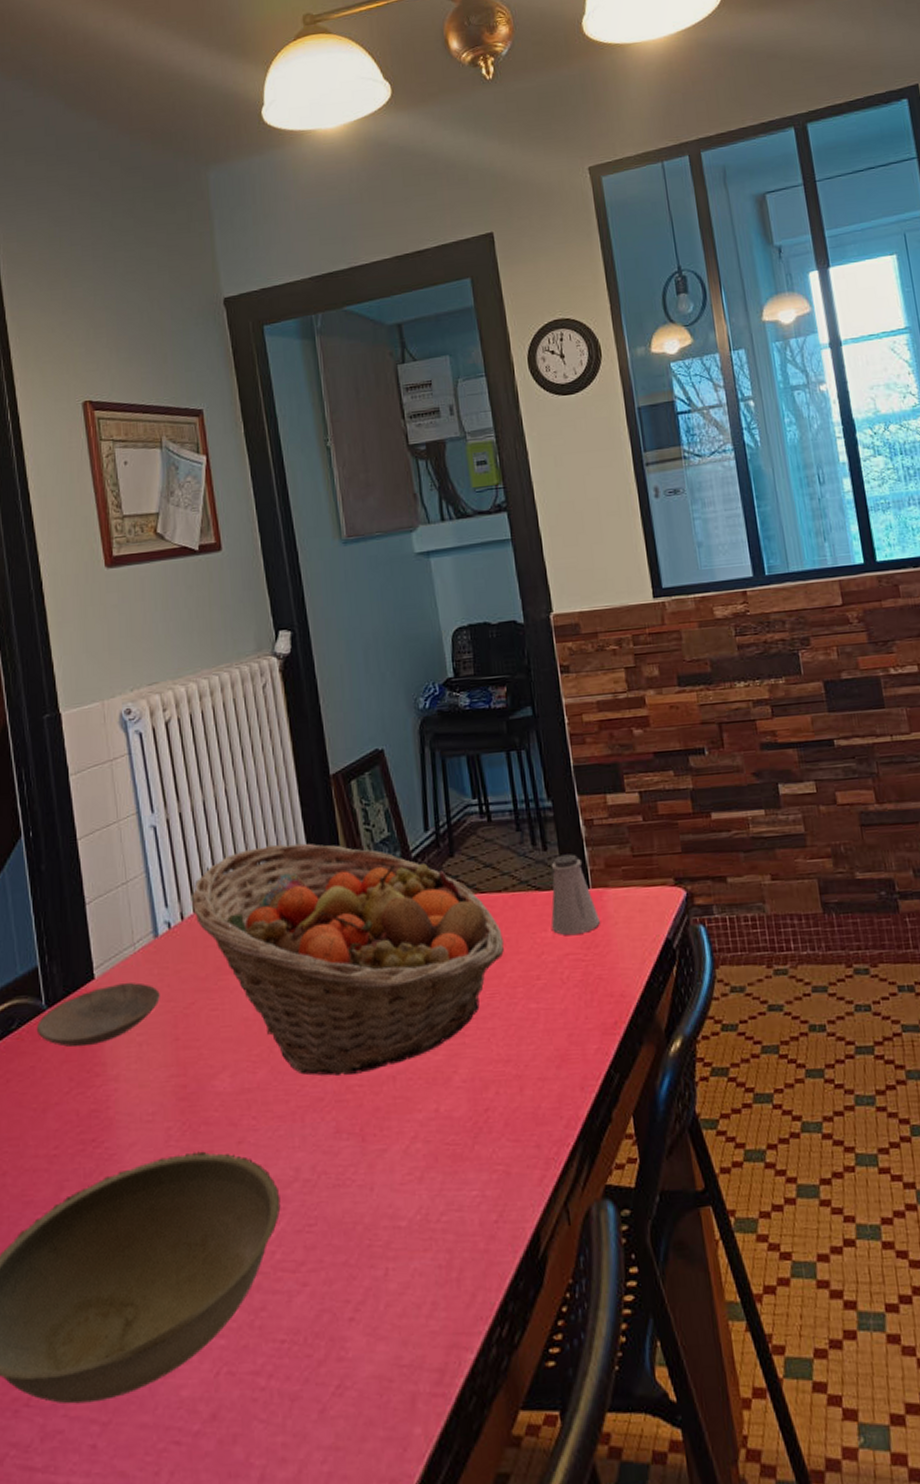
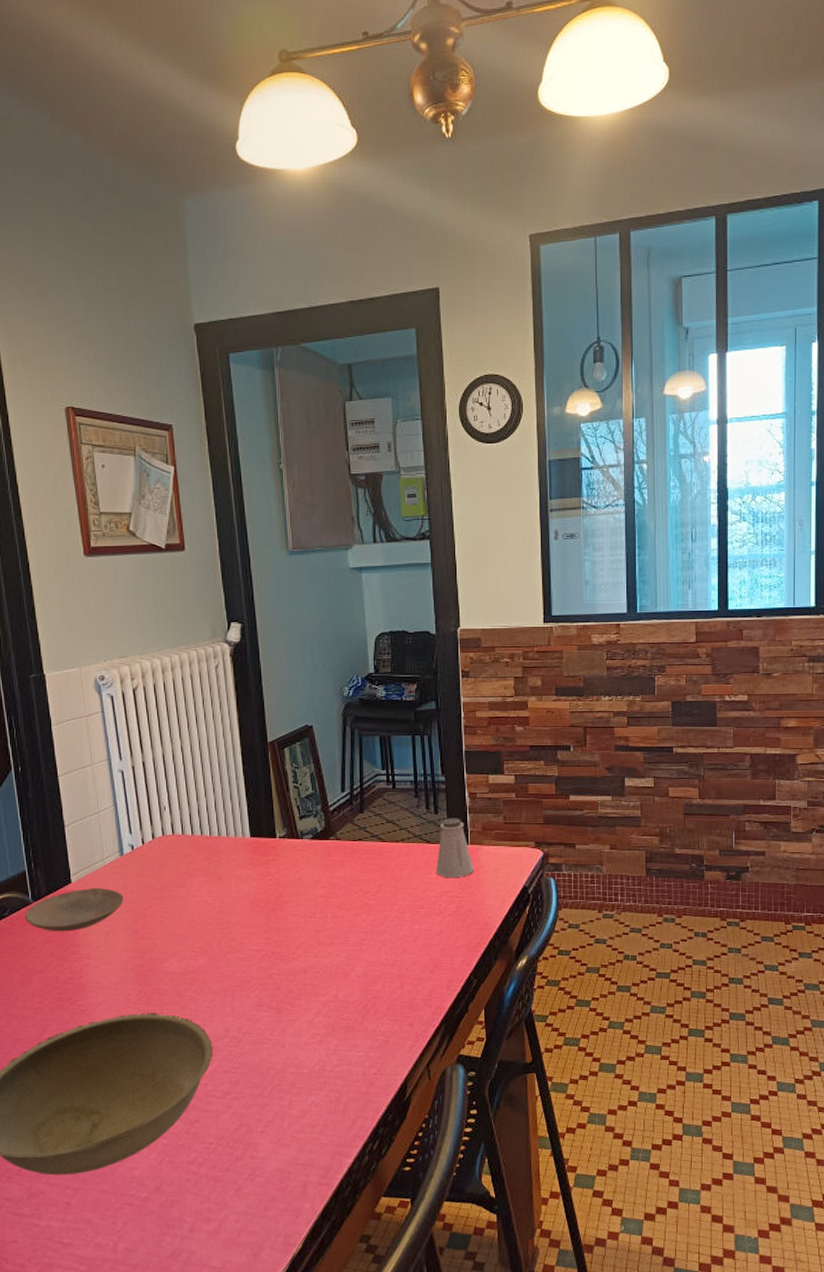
fruit basket: present [192,843,505,1076] -> none [152,792,398,966]

